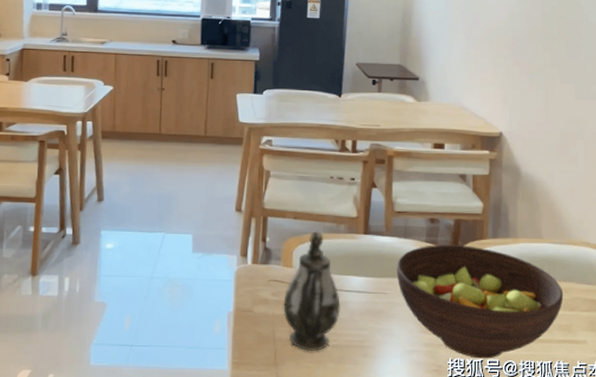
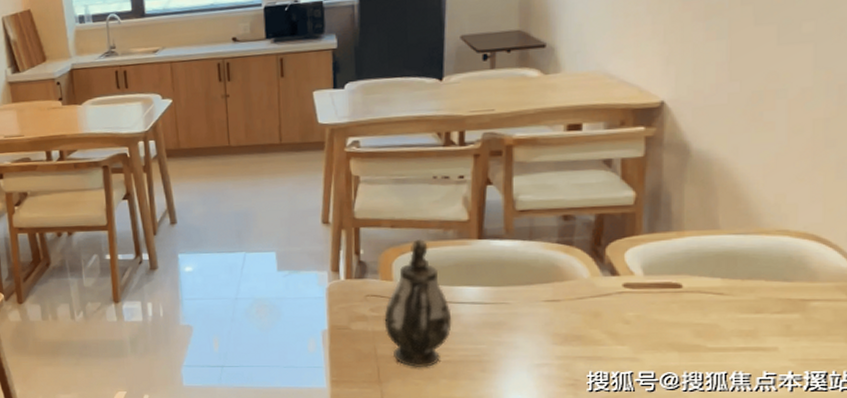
fruit bowl: present [396,245,564,359] -> none [520,244,747,371]

